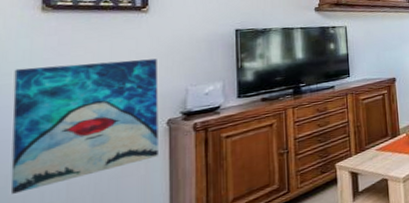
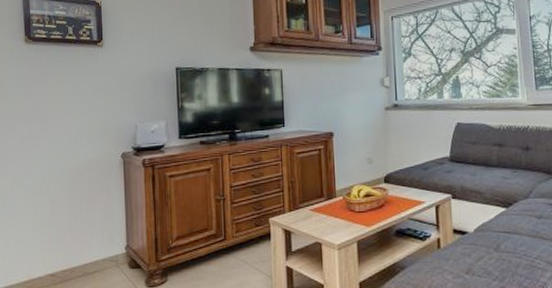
wall art: present [10,58,158,194] -> none [10,93,116,202]

